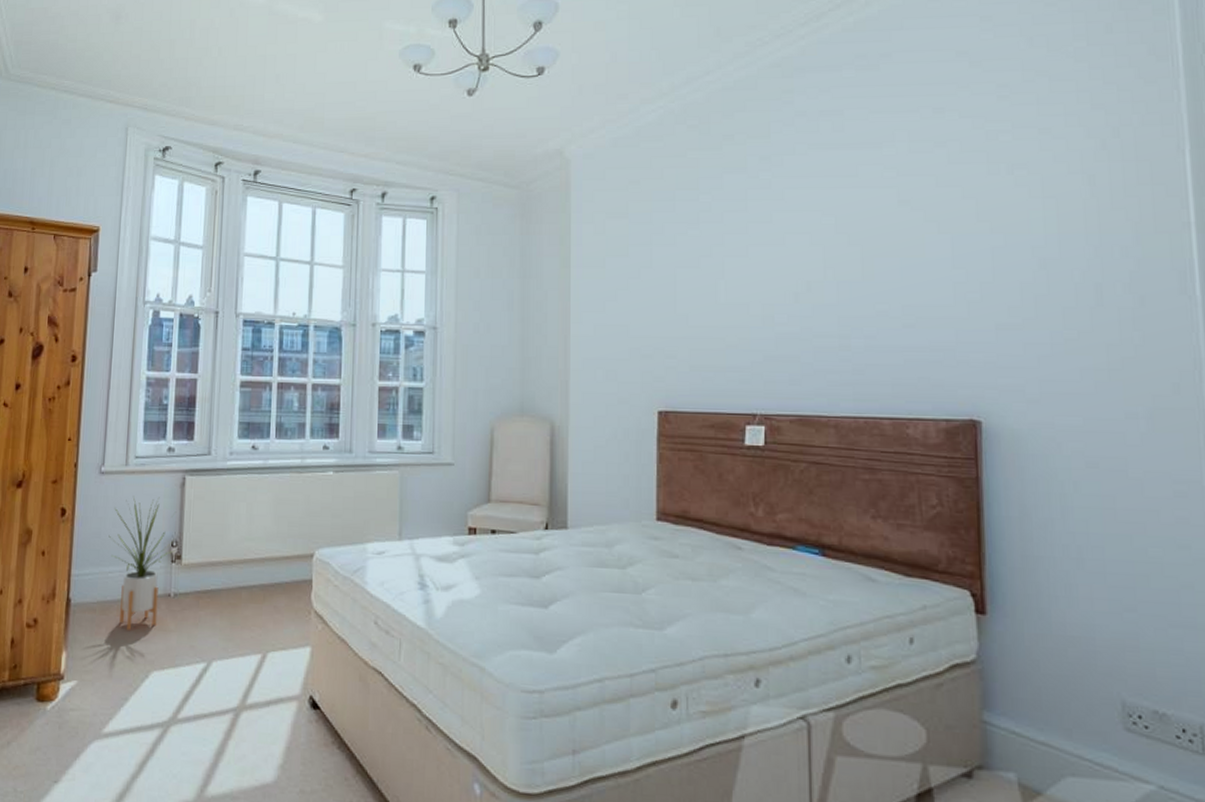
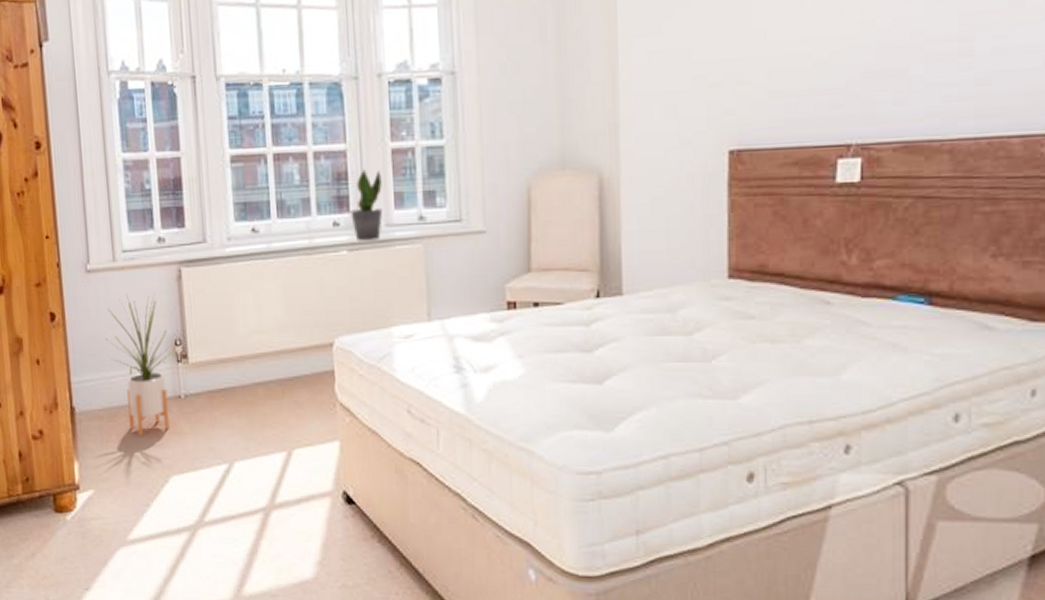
potted plant: none [339,402,369,465] -> present [350,169,383,241]

